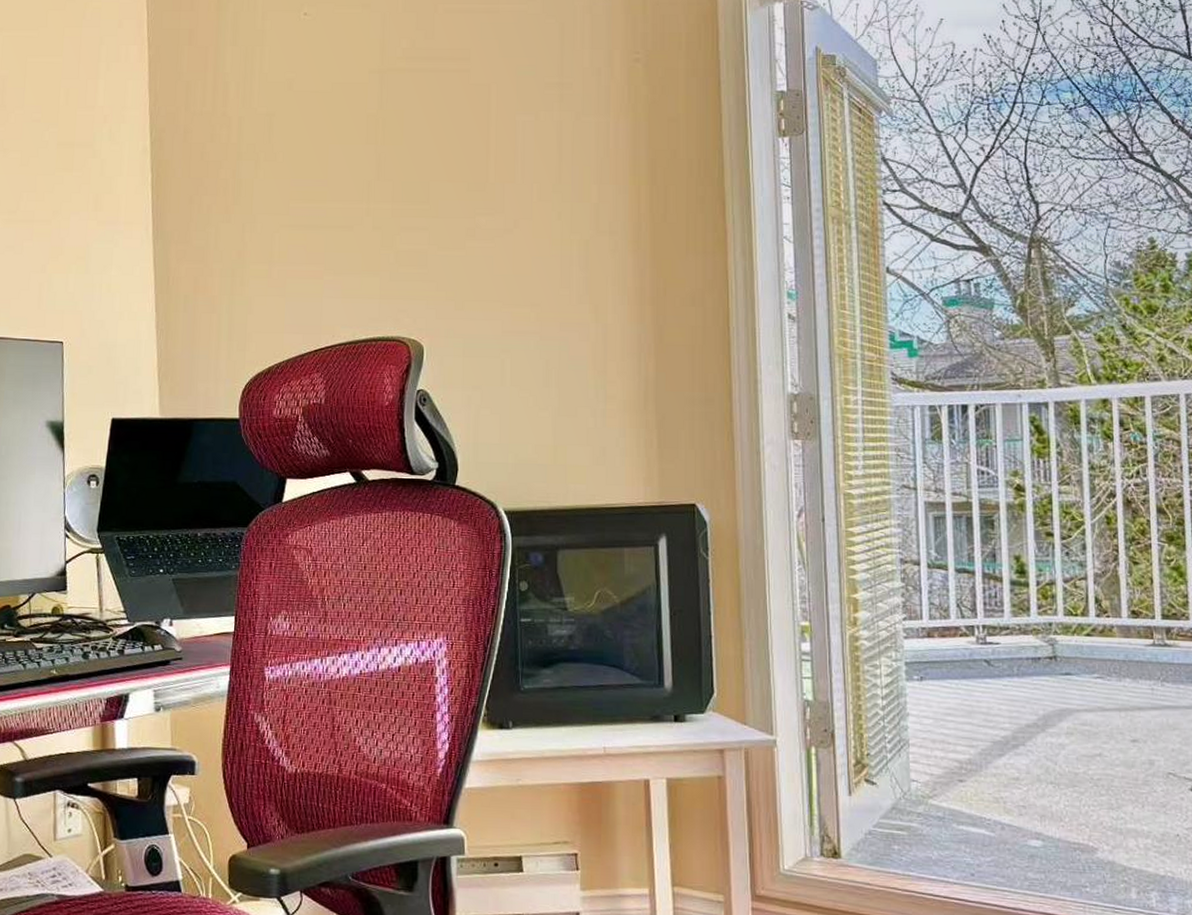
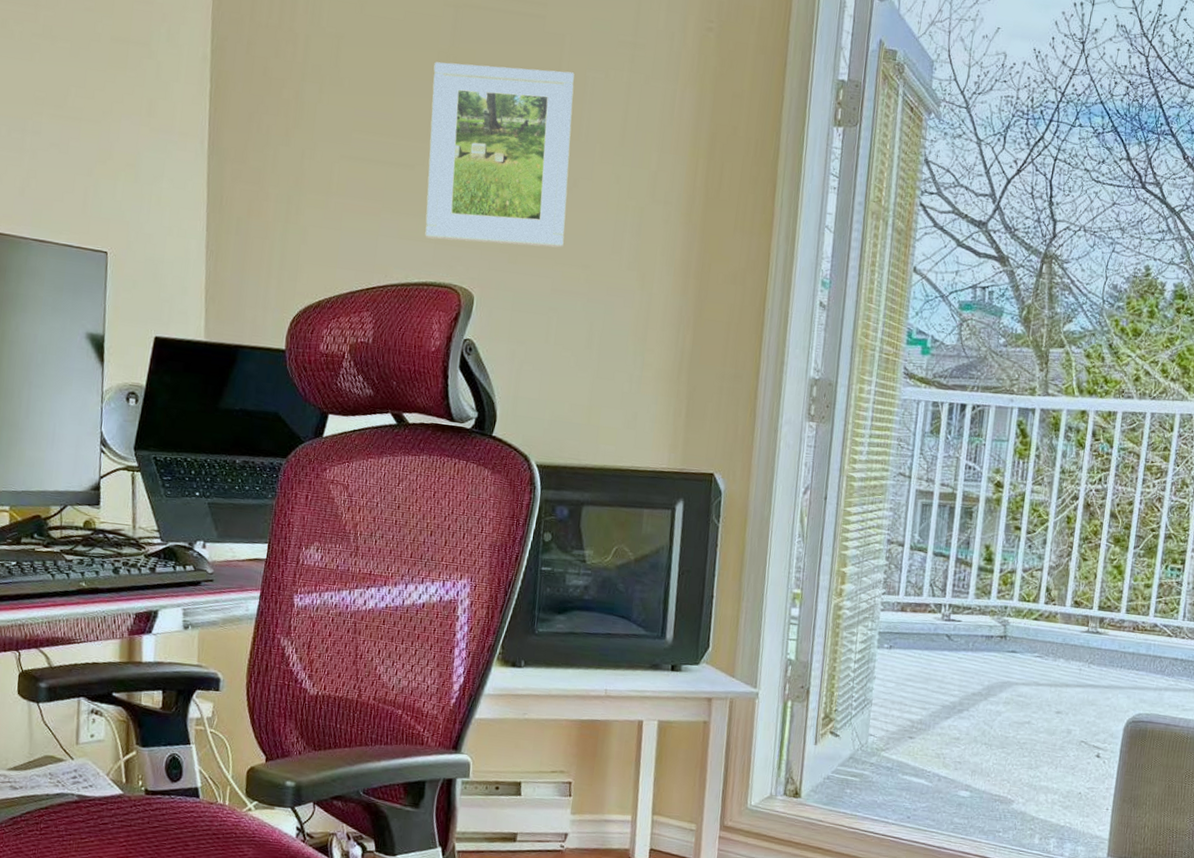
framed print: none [364,119,510,295] -> present [425,62,575,248]

